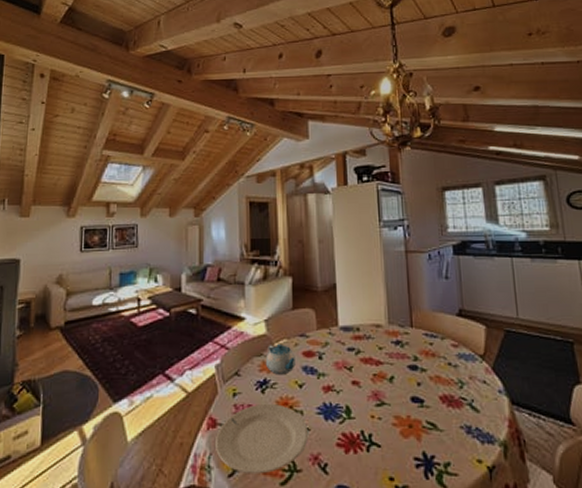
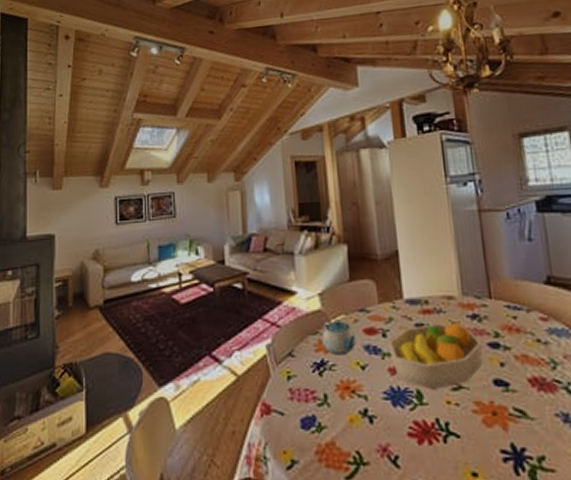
plate: present [216,403,309,475] -> none [270,387,375,467]
fruit bowl: none [323,348,404,405] -> present [388,323,483,389]

